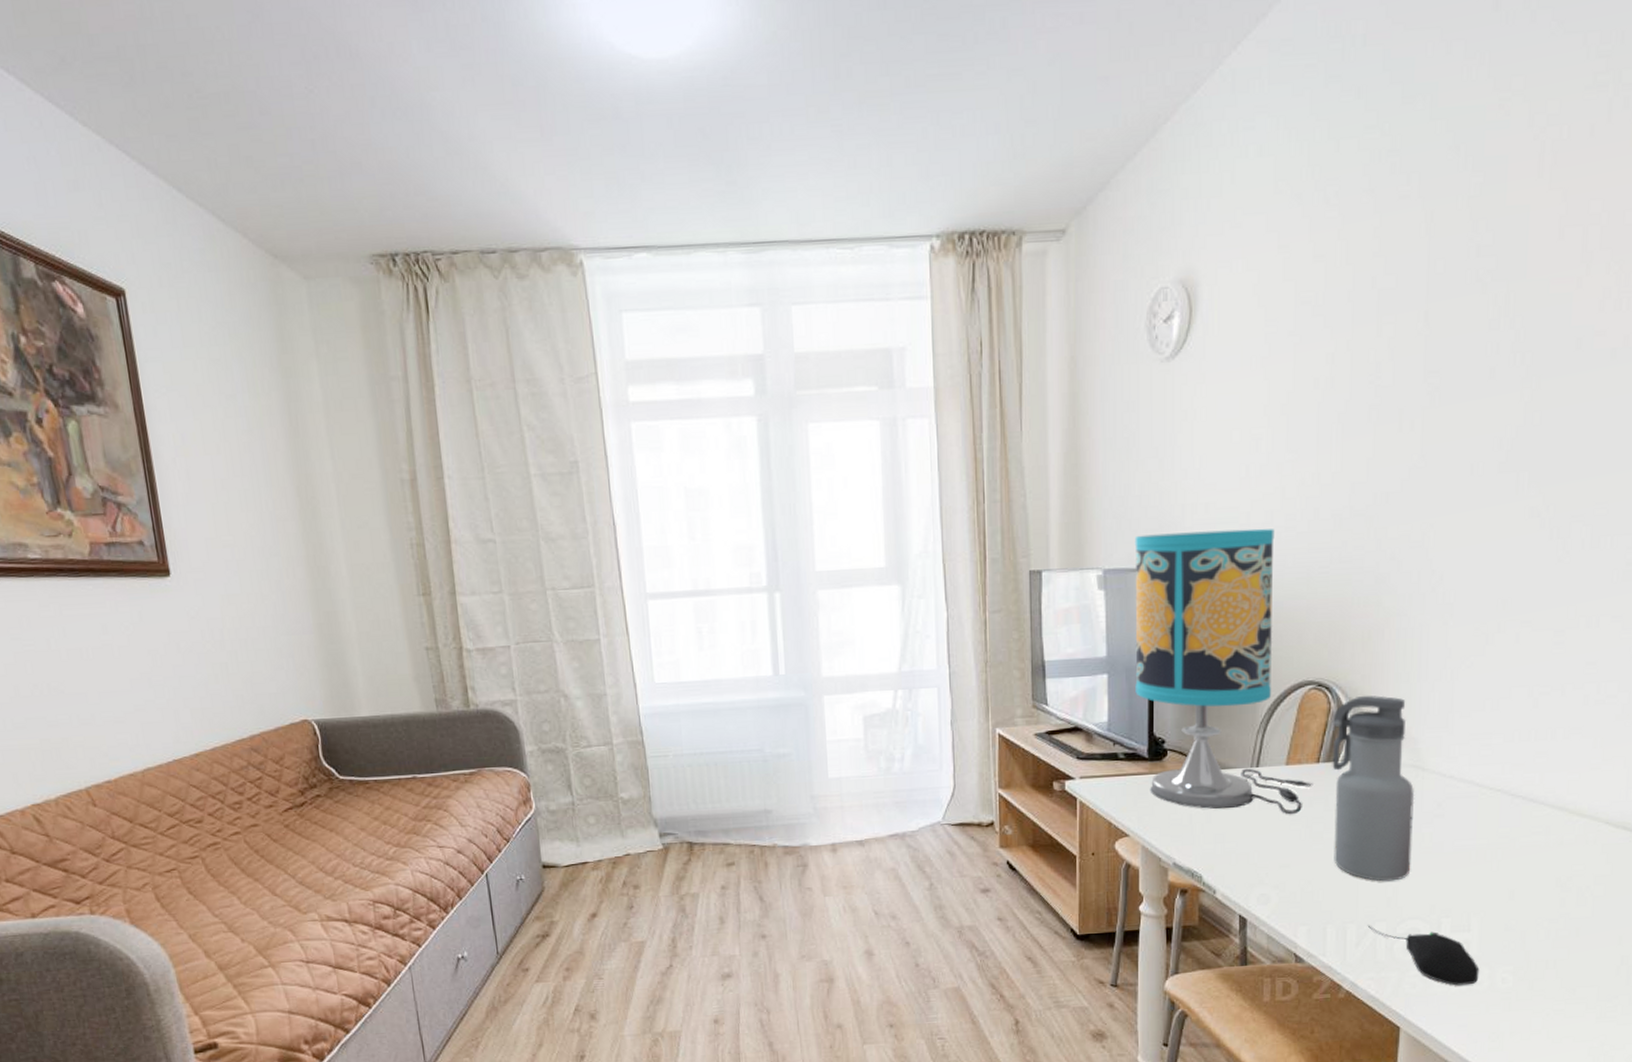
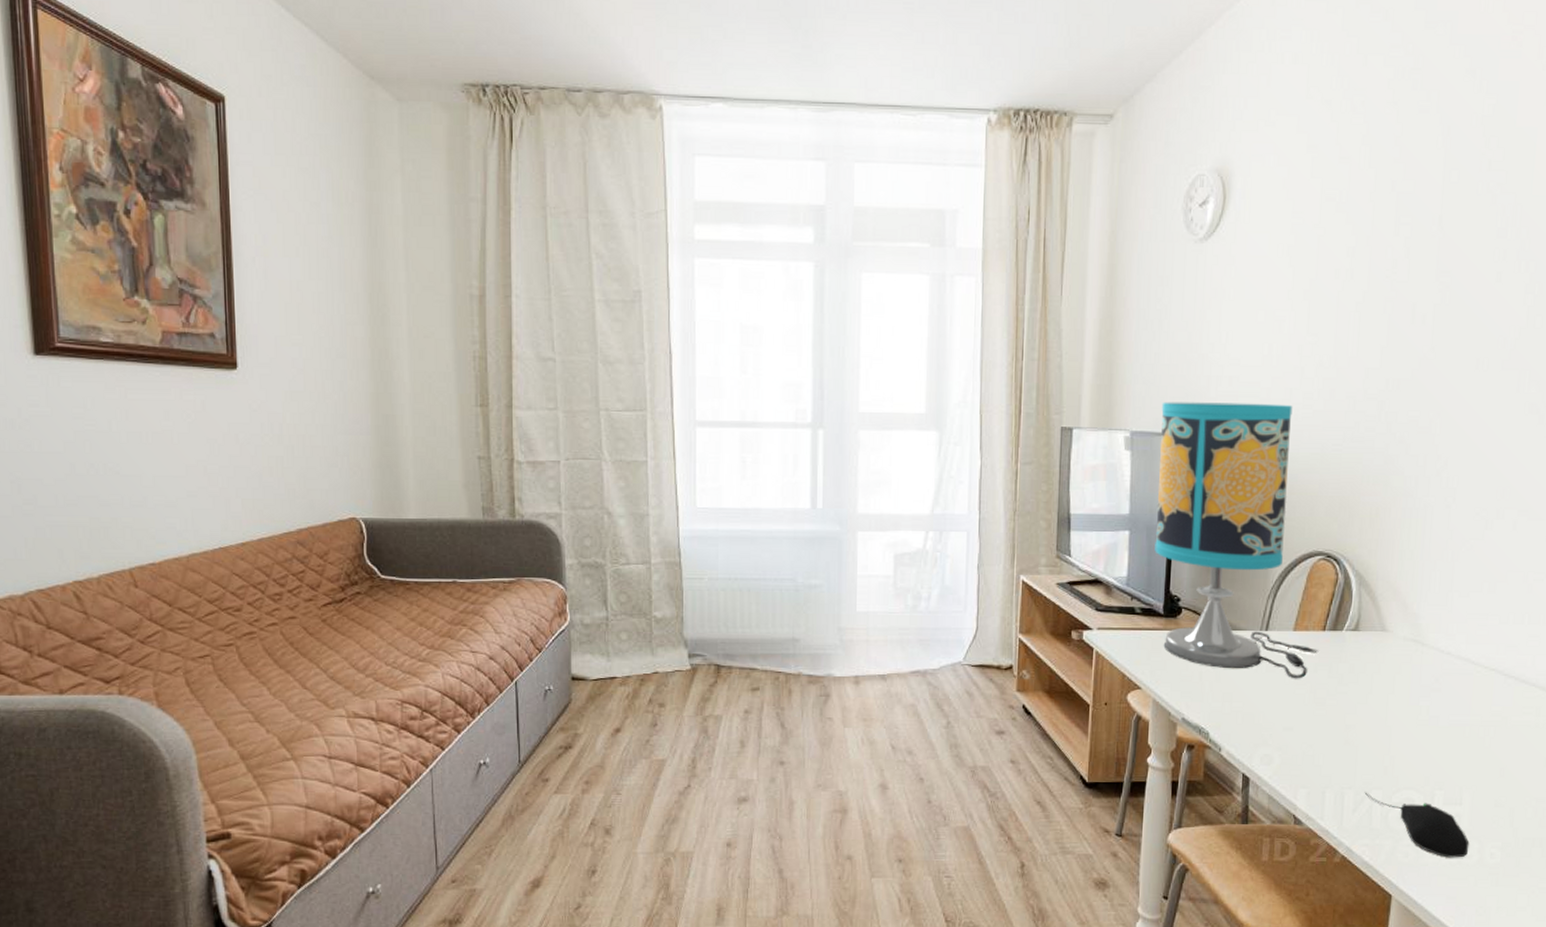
water bottle: present [1332,695,1415,882] -> none [1335,569,1414,751]

